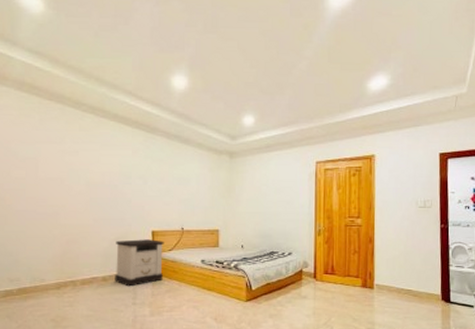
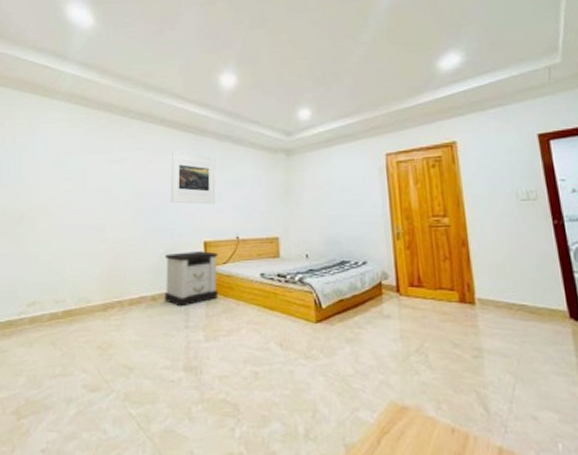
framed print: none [121,145,165,198] -> present [170,150,216,205]

